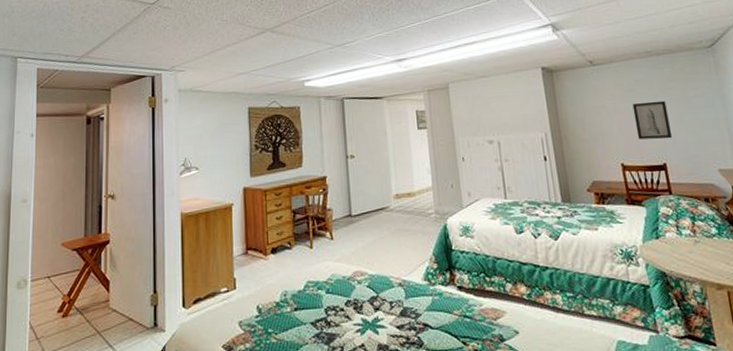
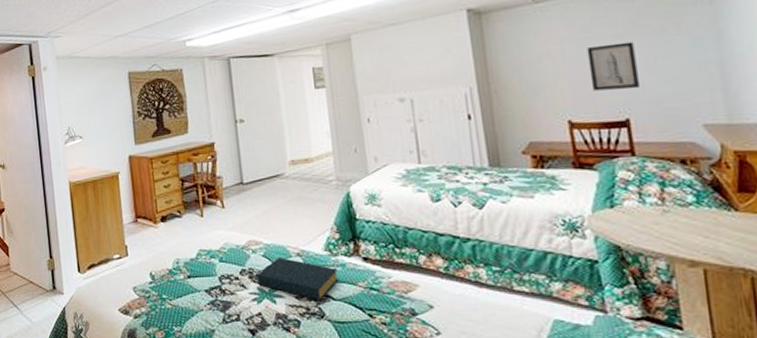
hardback book: none [361,288,437,331] -> present [257,257,339,301]

